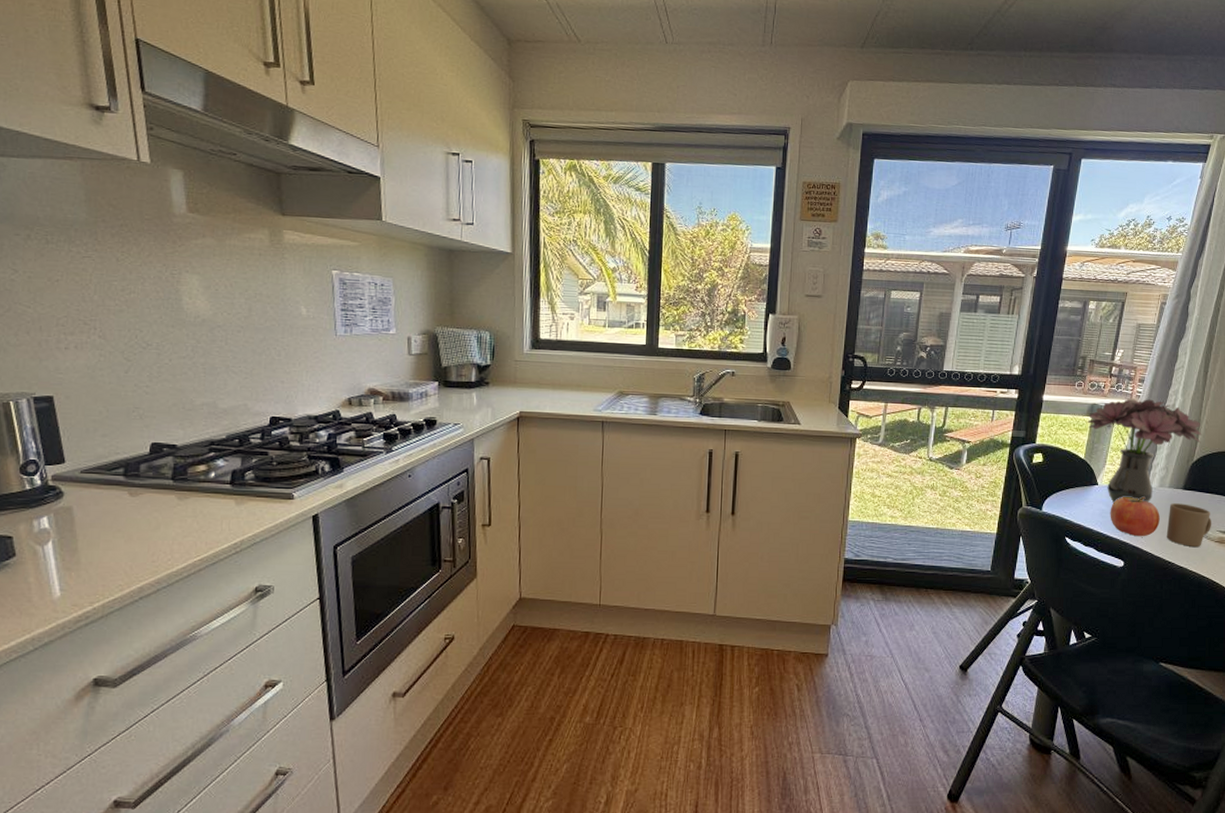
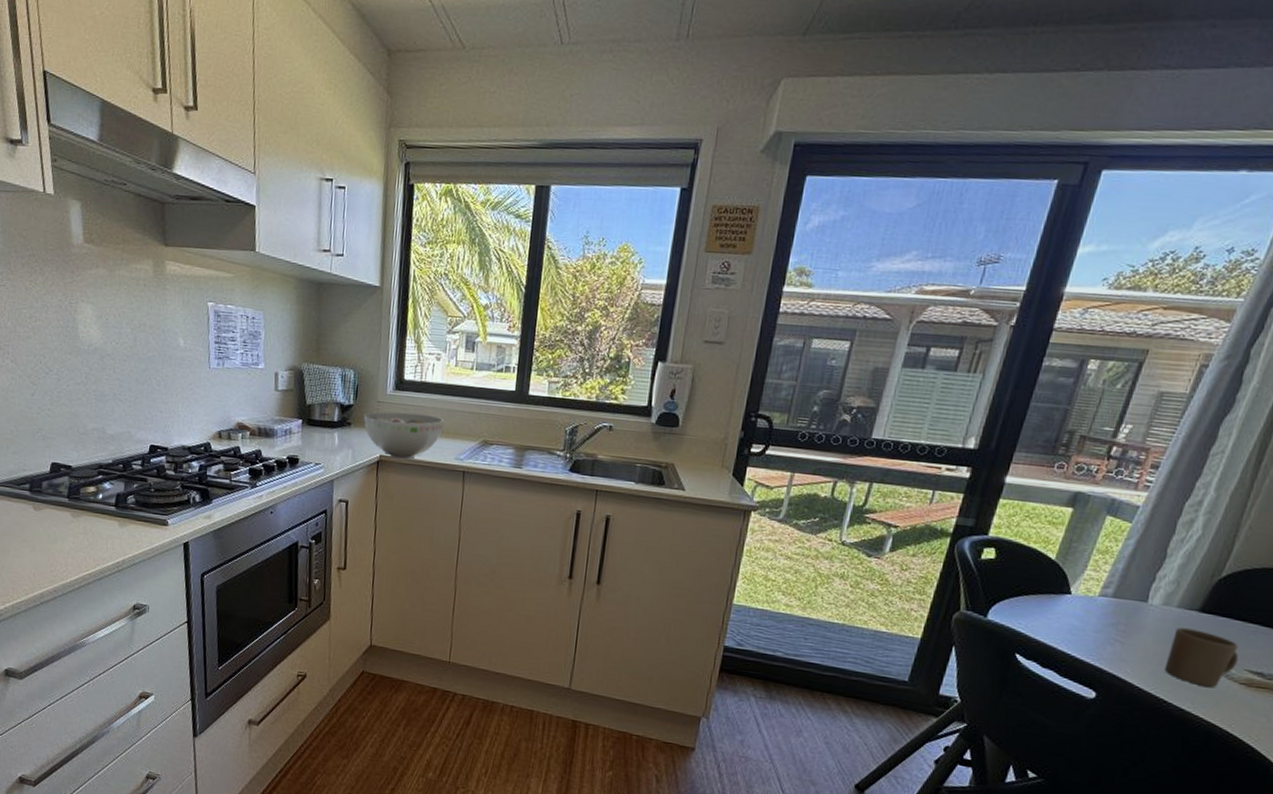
bowl: none [501,369,581,415] -> present [363,411,444,460]
flower arrangement: present [1086,398,1202,503] -> none [1064,488,1241,623]
fruit: present [1110,496,1160,537] -> none [1083,612,1159,666]

